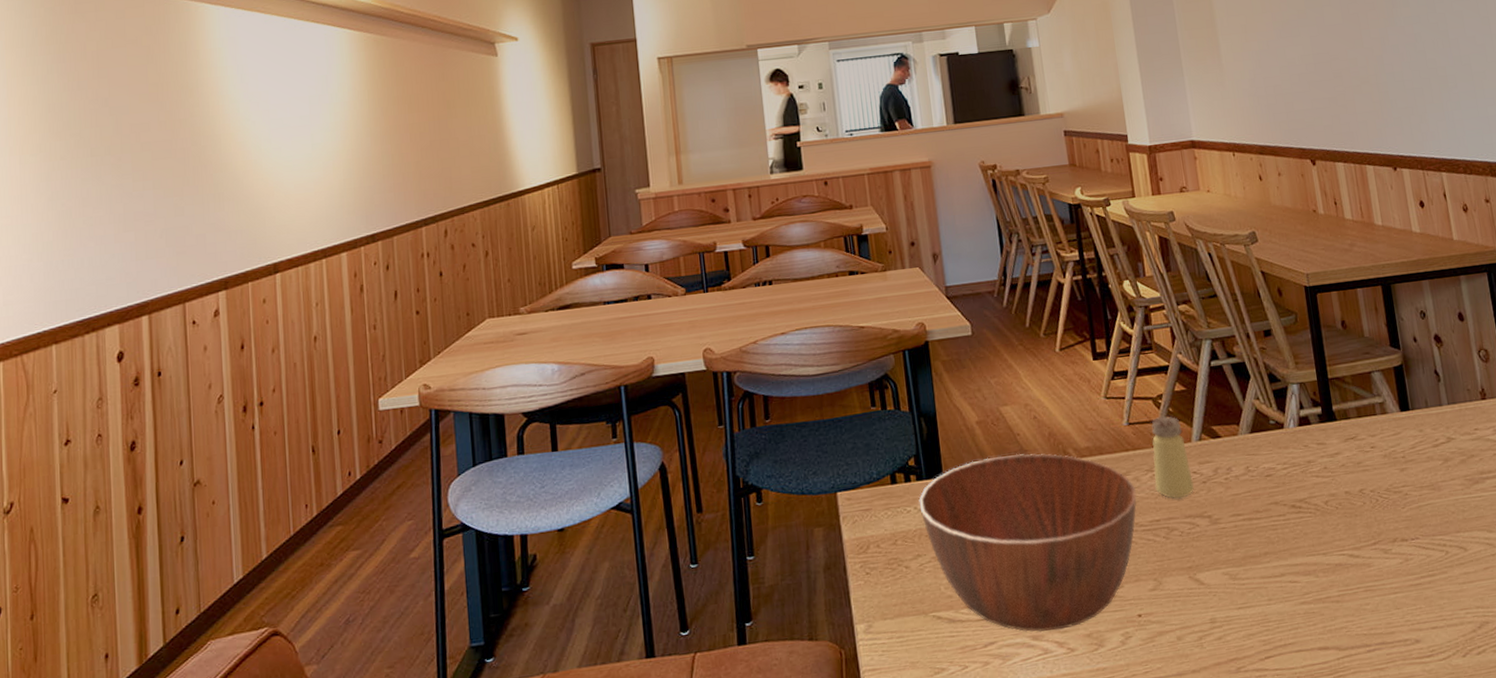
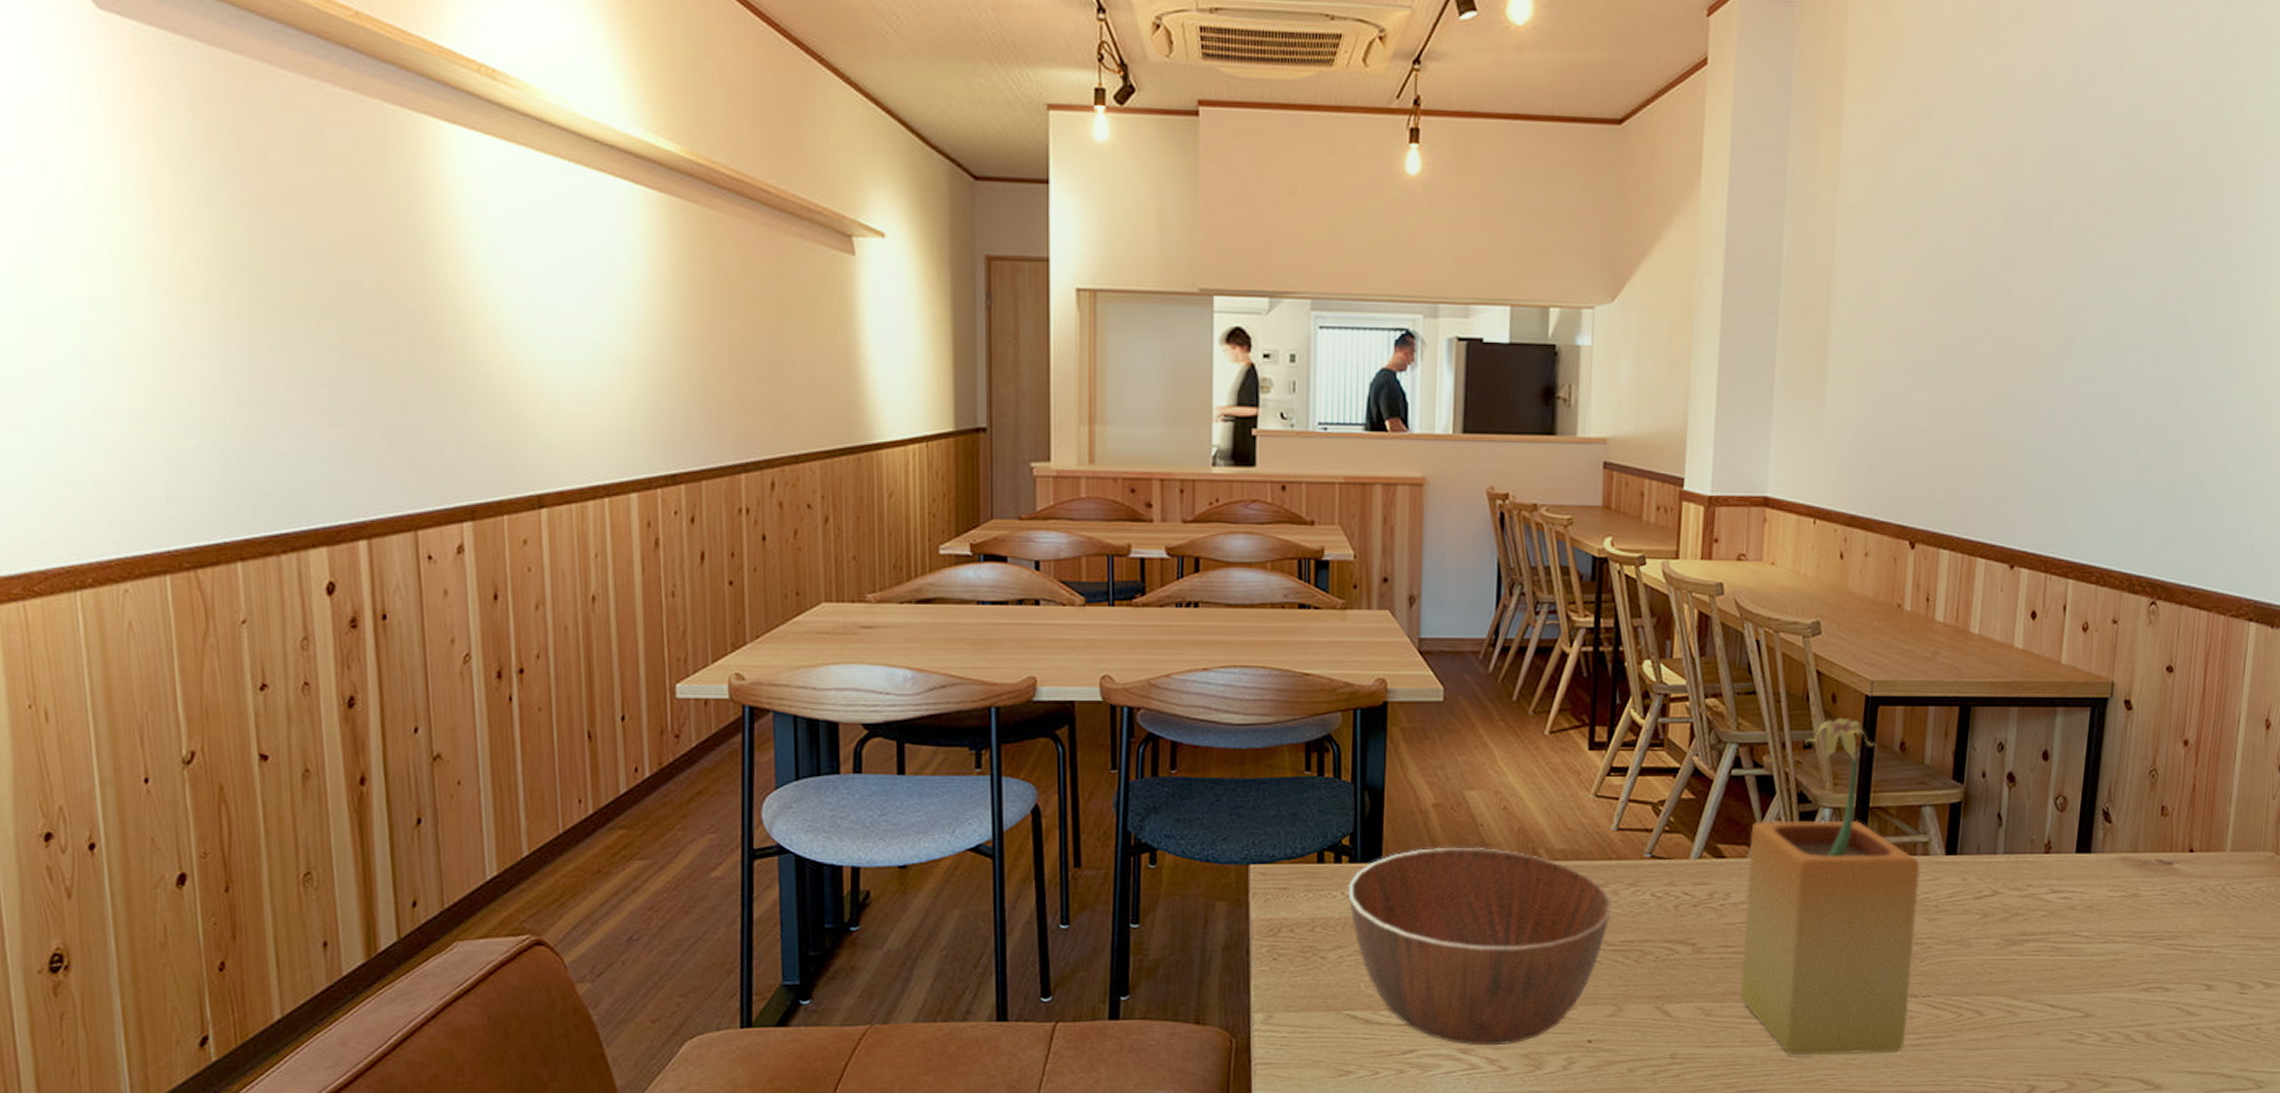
saltshaker: present [1151,415,1195,499] -> none [1635,825,1683,920]
potted plant: none [1237,307,1407,608] -> present [1740,717,1920,1056]

